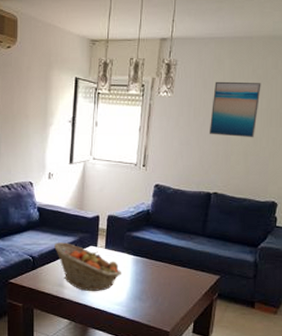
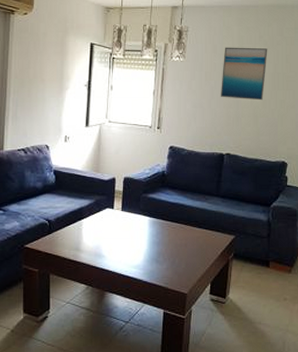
fruit basket: present [54,242,122,292] -> none [71,205,139,255]

